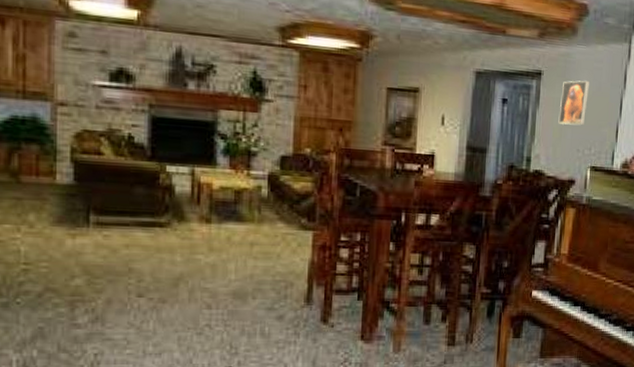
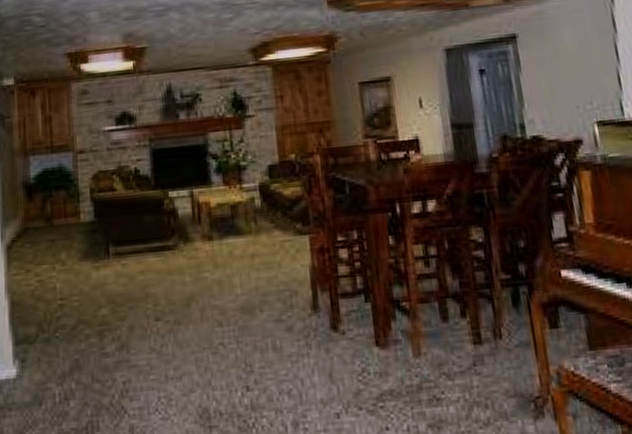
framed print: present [558,80,589,126] -> none [542,33,578,83]

